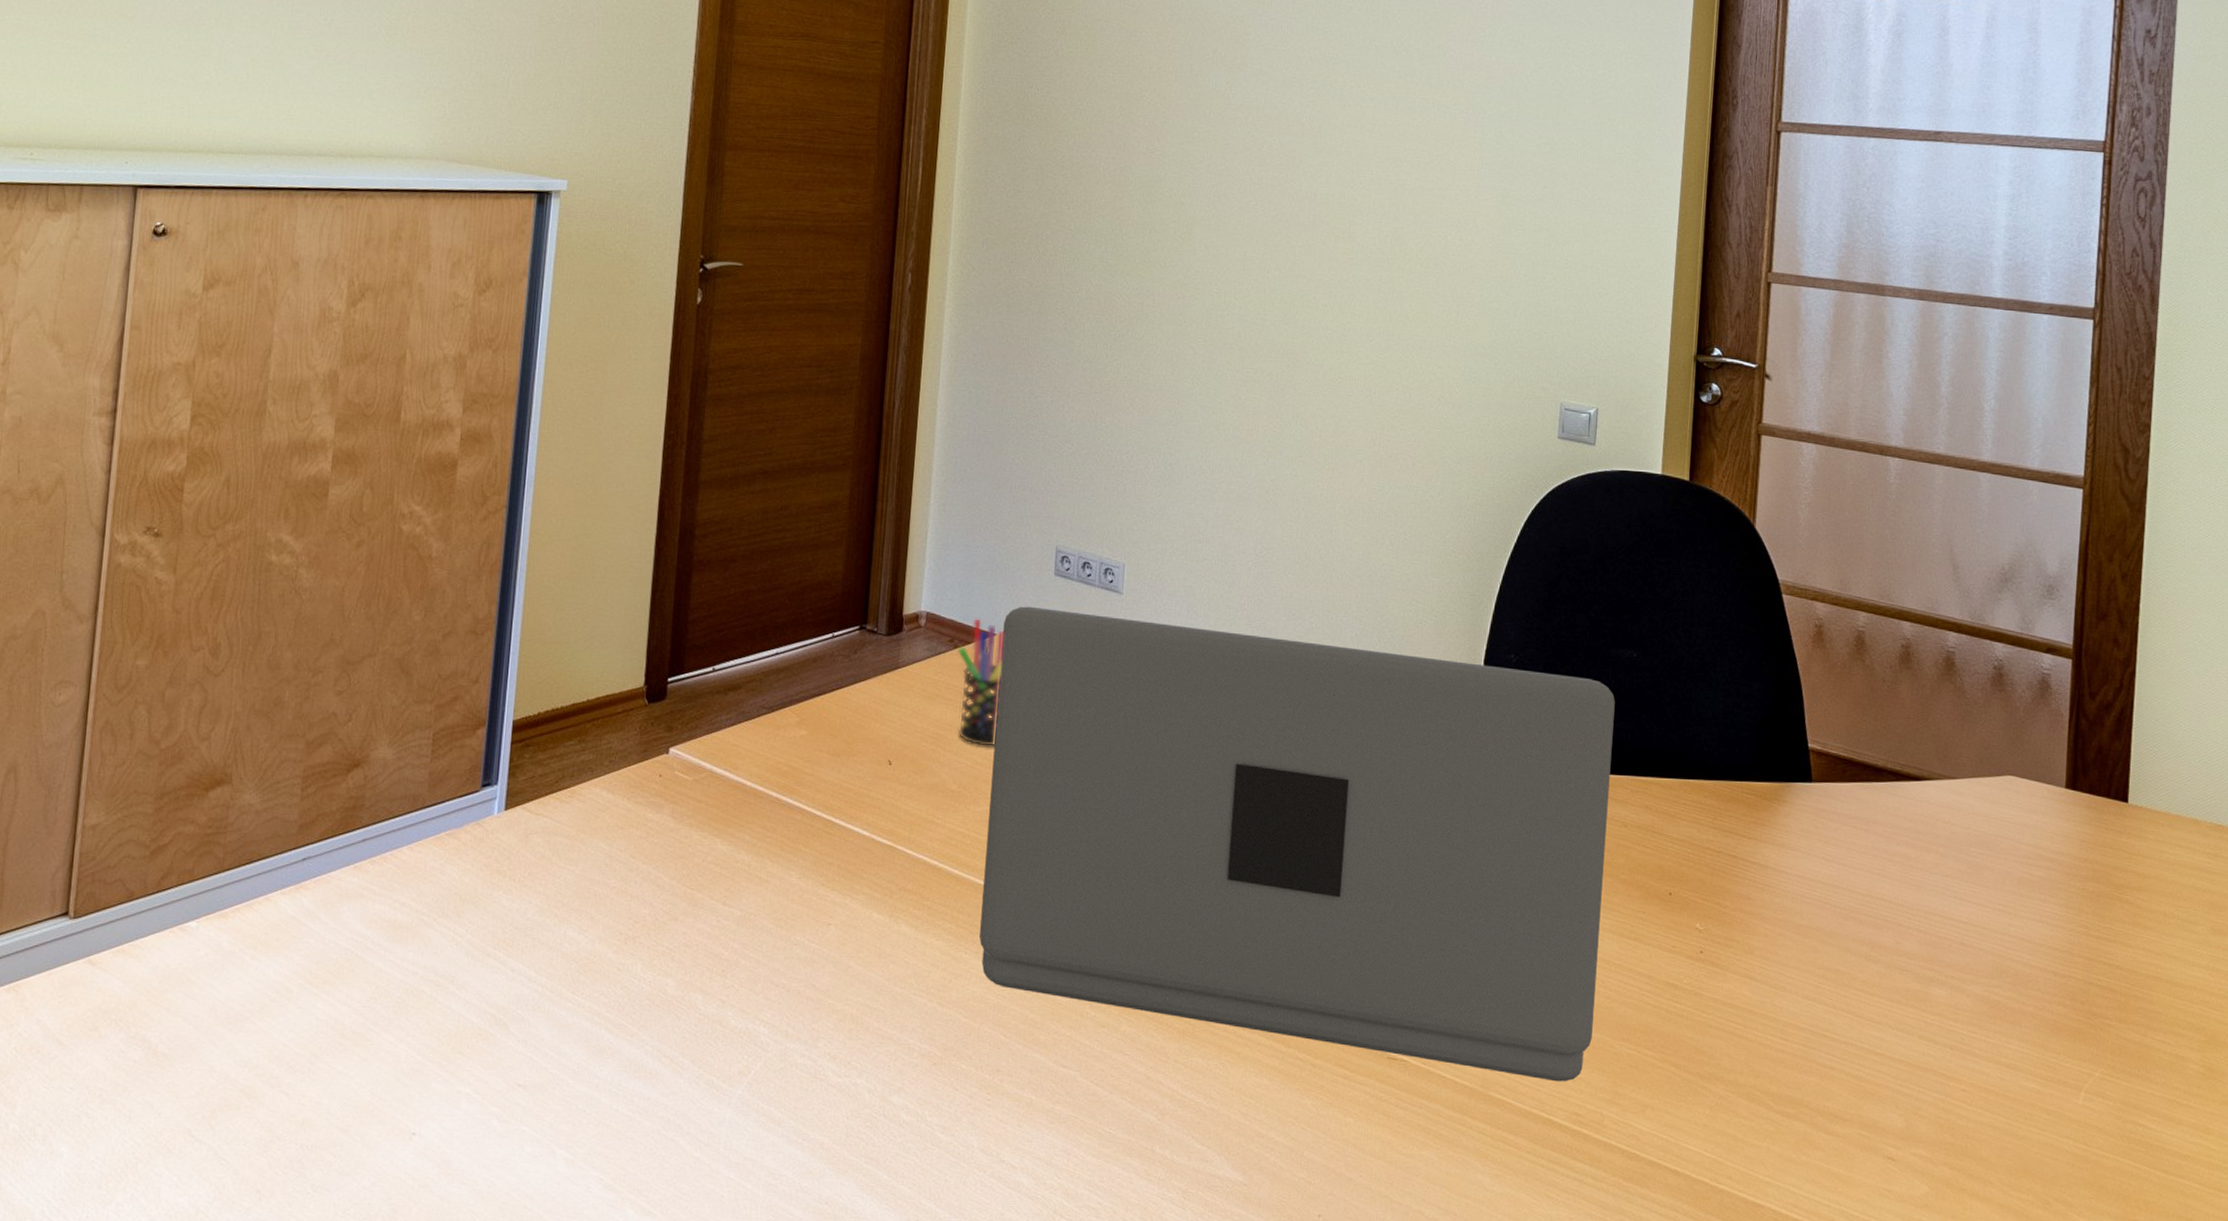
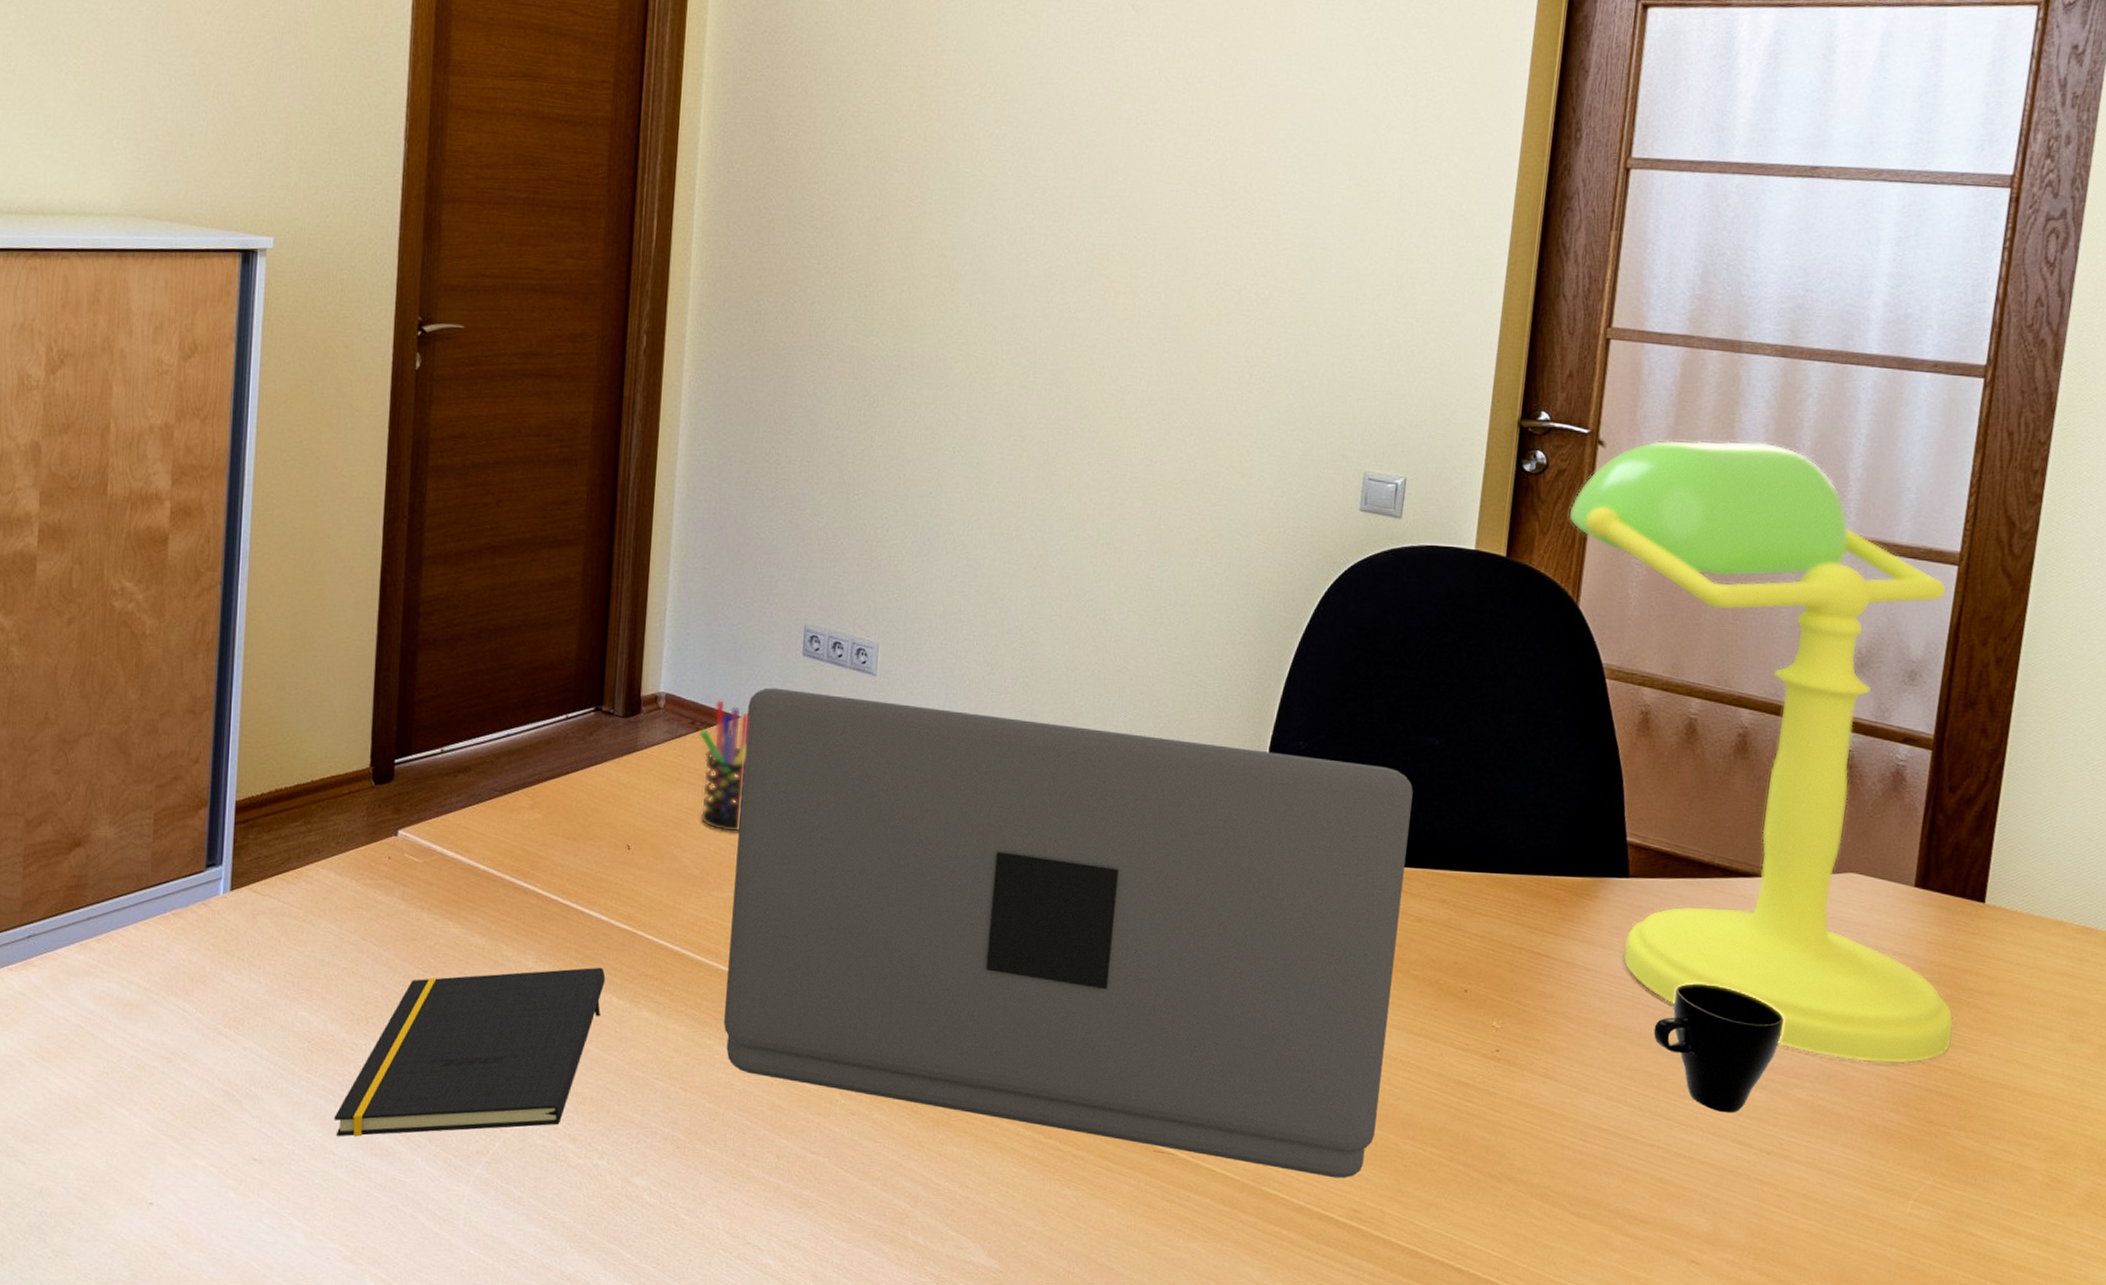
notepad: none [598,882,867,1059] -> present [333,967,606,1137]
desk lamp: none [1742,374,2109,958] -> present [1568,440,1954,1064]
cup: none [1842,883,1958,1010] -> present [1653,983,1784,1113]

